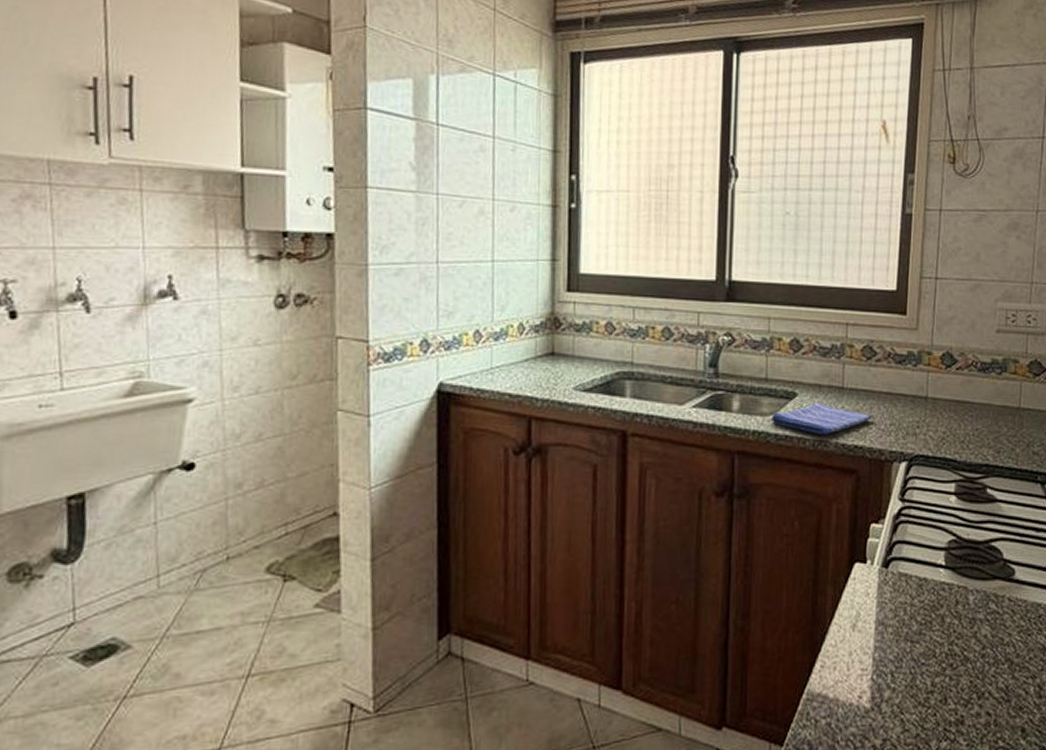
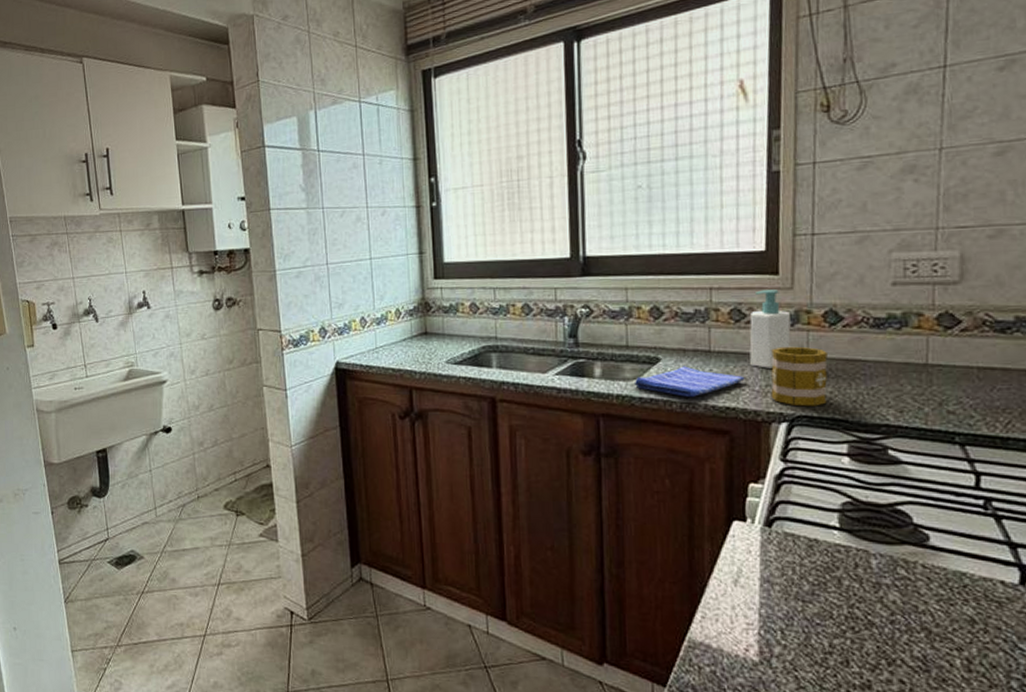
soap bottle: none [878,329,915,407] -> present [749,289,791,368]
mug: none [894,386,944,446] -> present [770,346,829,407]

